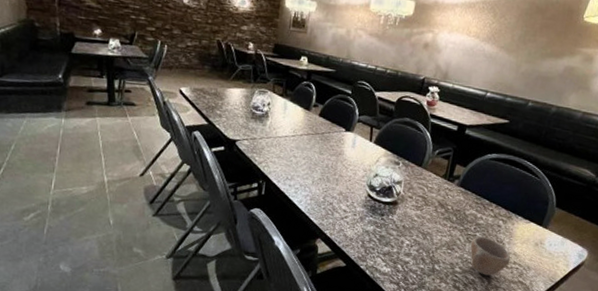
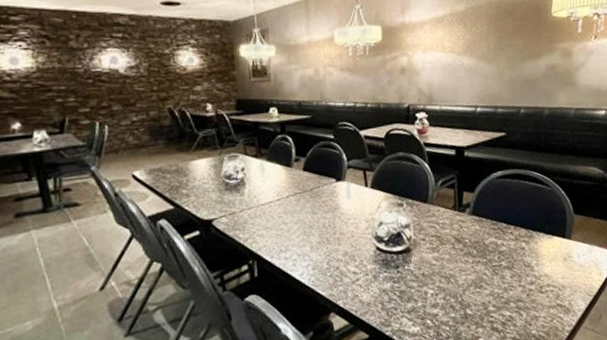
cup: present [470,236,511,276] -> none [499,264,543,308]

